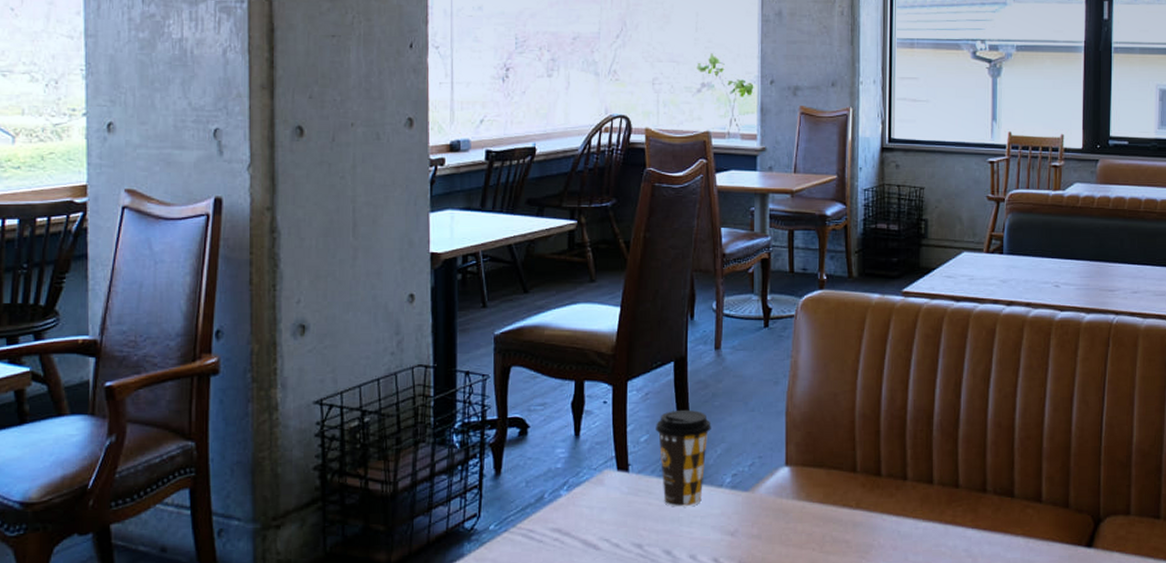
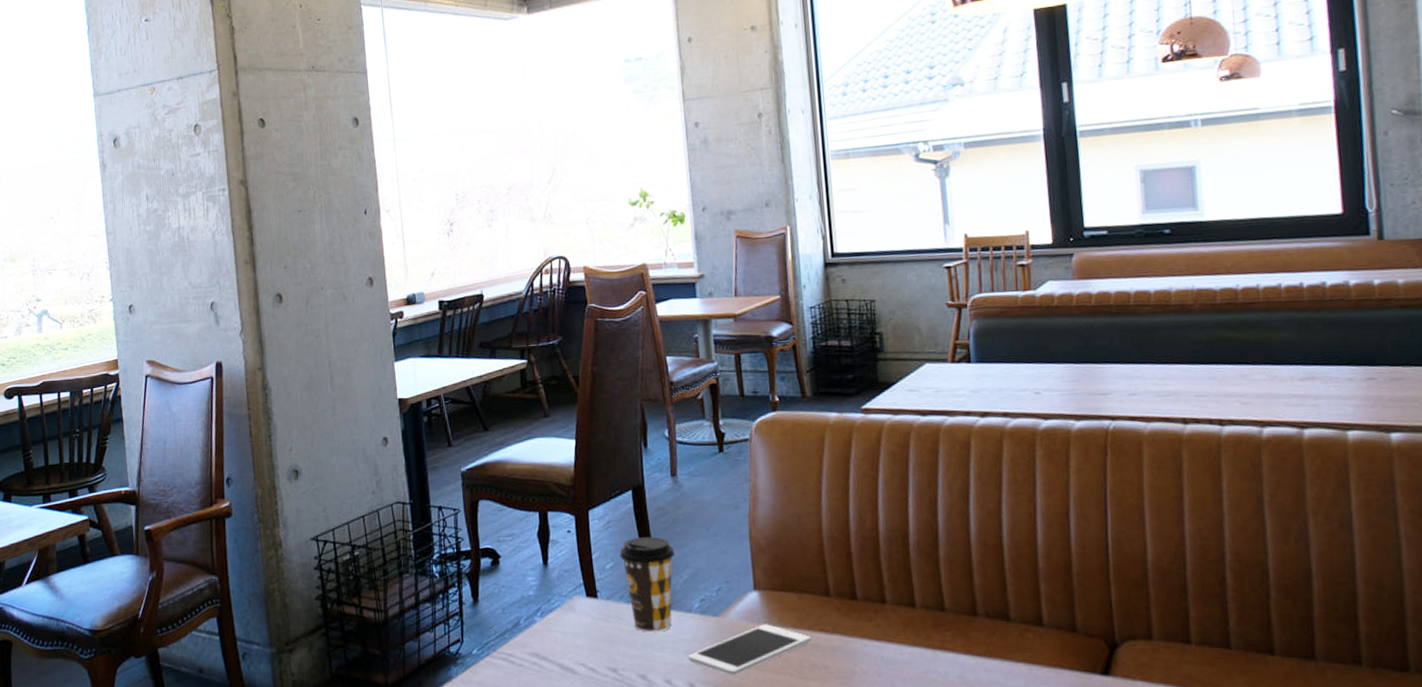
cell phone: none [714,499,835,550] -> present [687,624,812,675]

